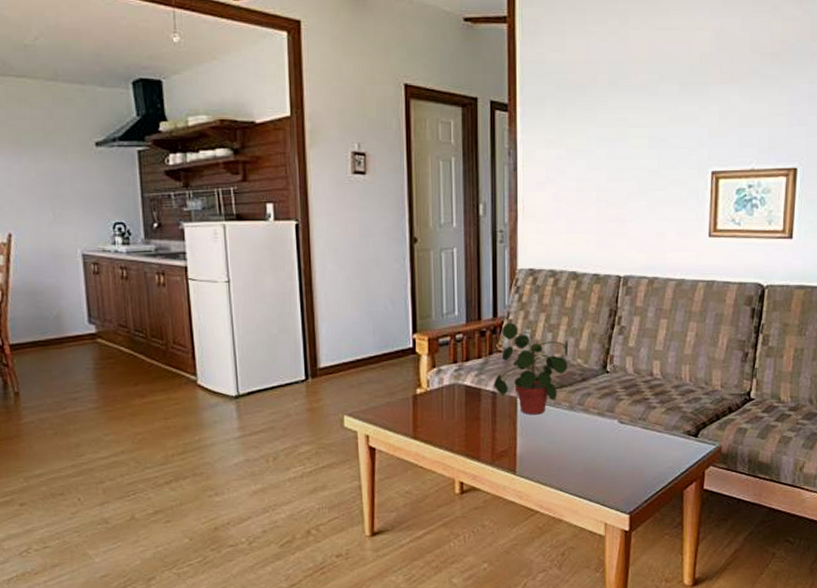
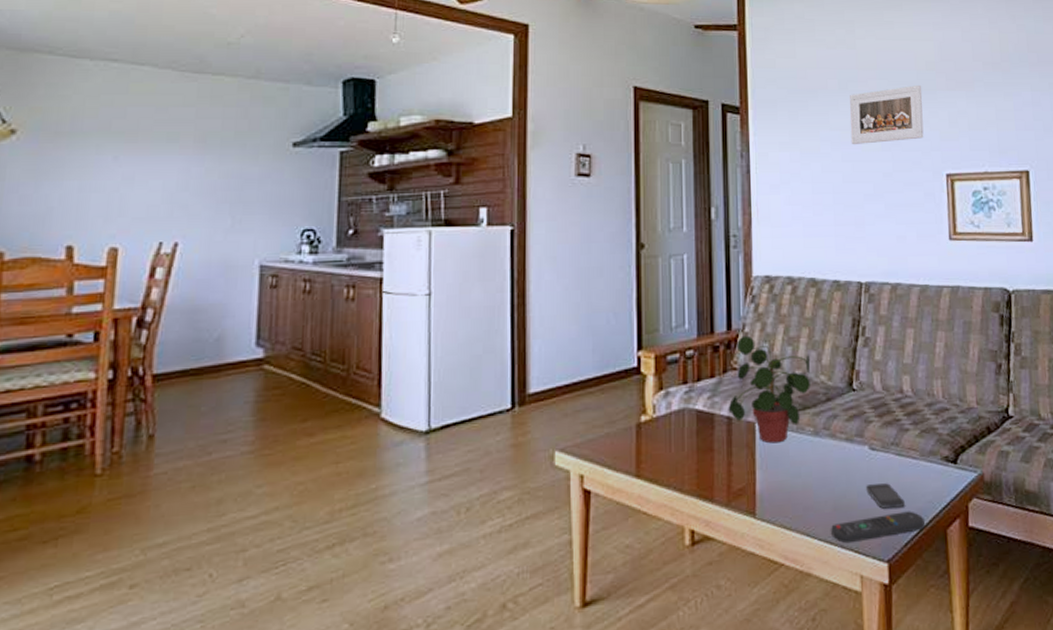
remote control: none [581,474,664,498] -> present [831,511,925,544]
smartphone: none [614,451,648,472] -> present [866,483,905,509]
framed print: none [617,80,694,143] -> present [850,86,924,145]

